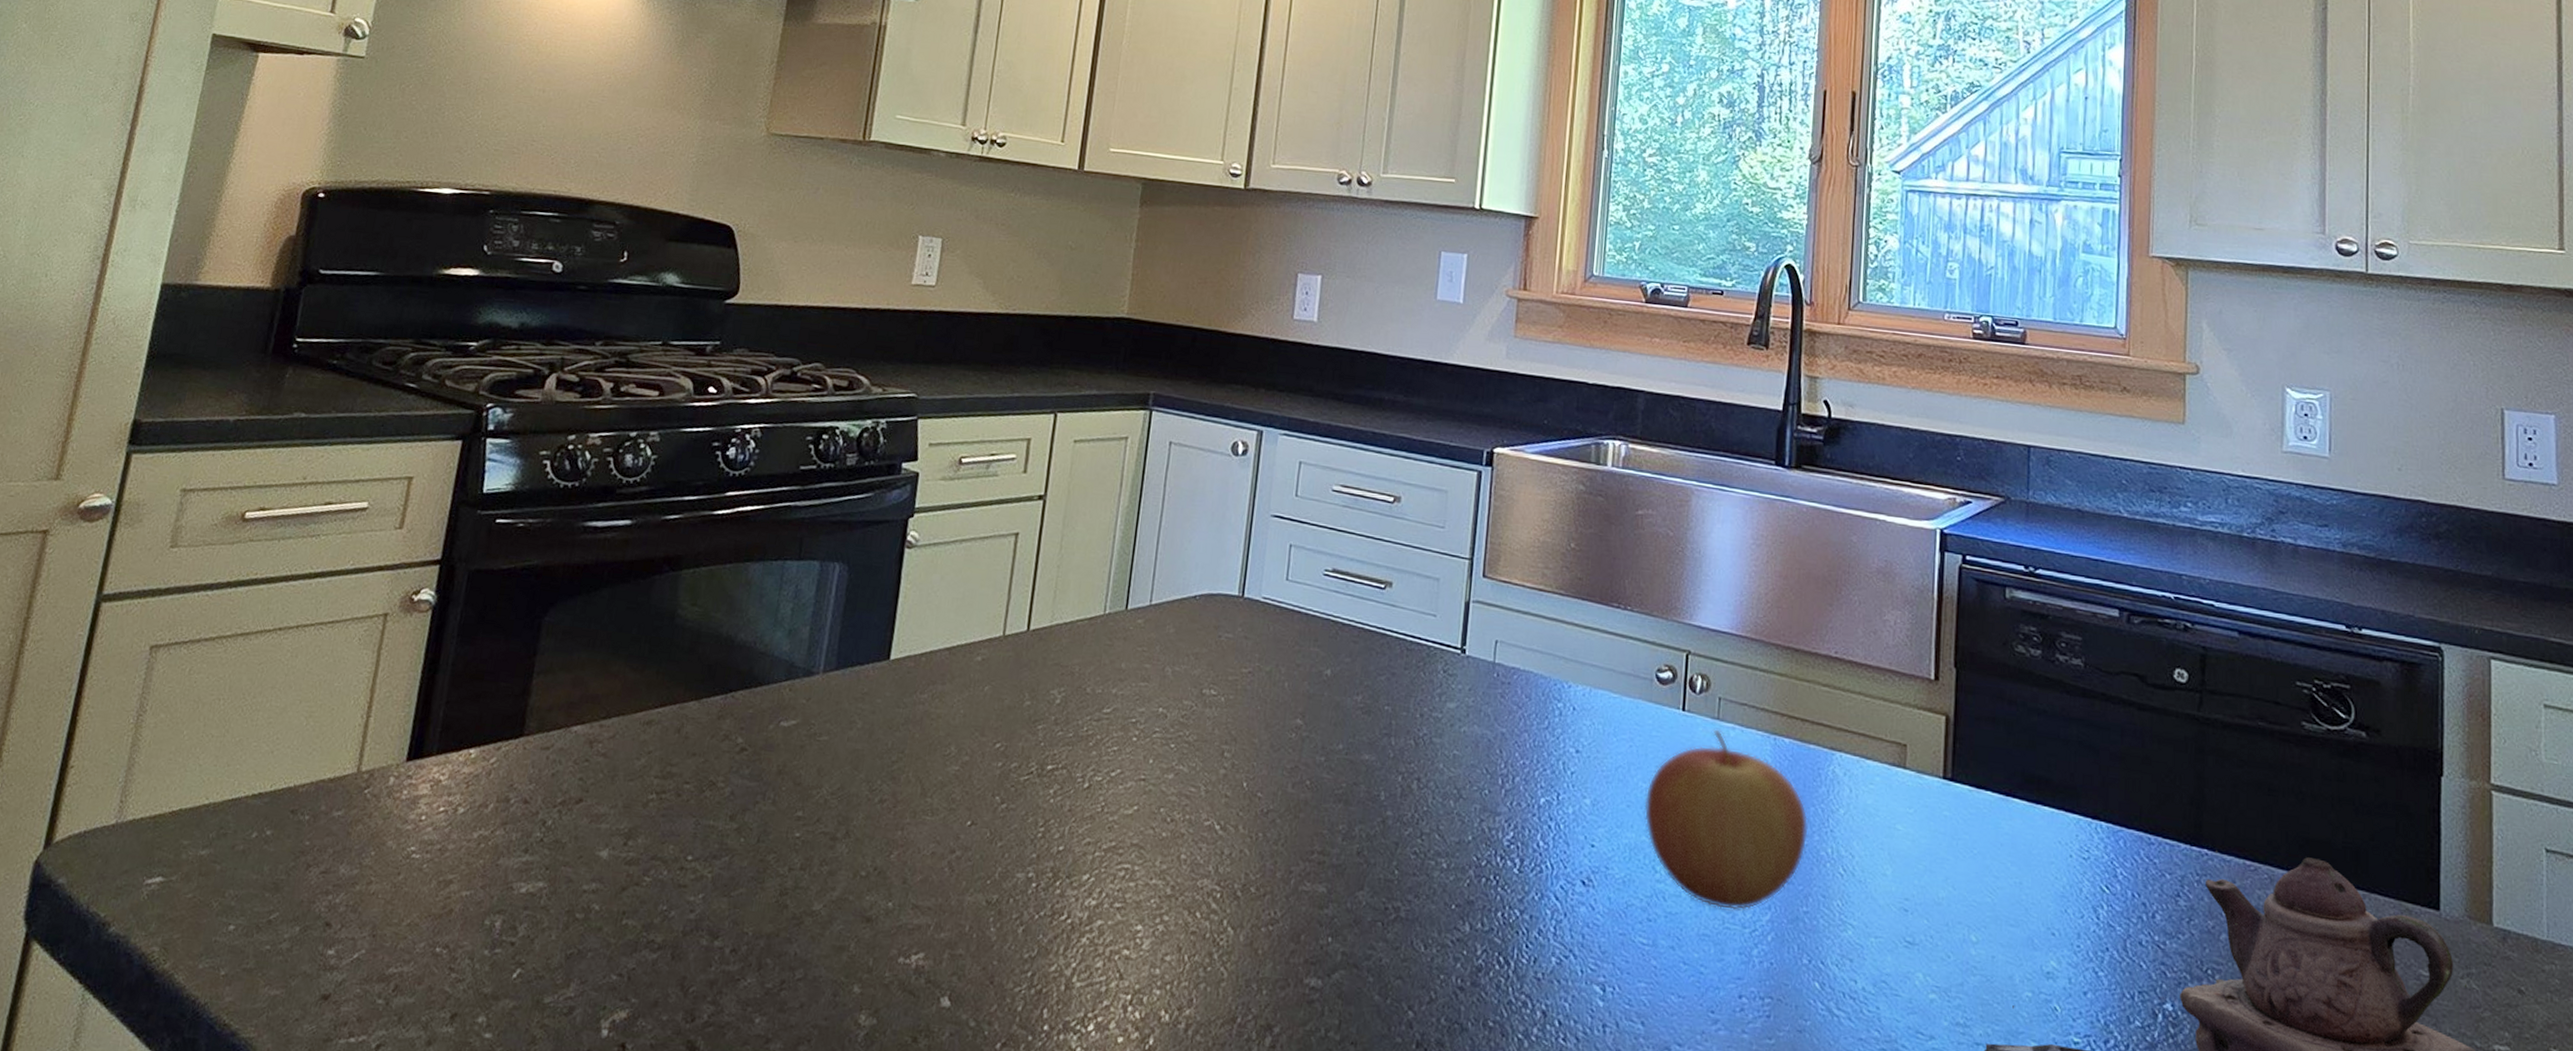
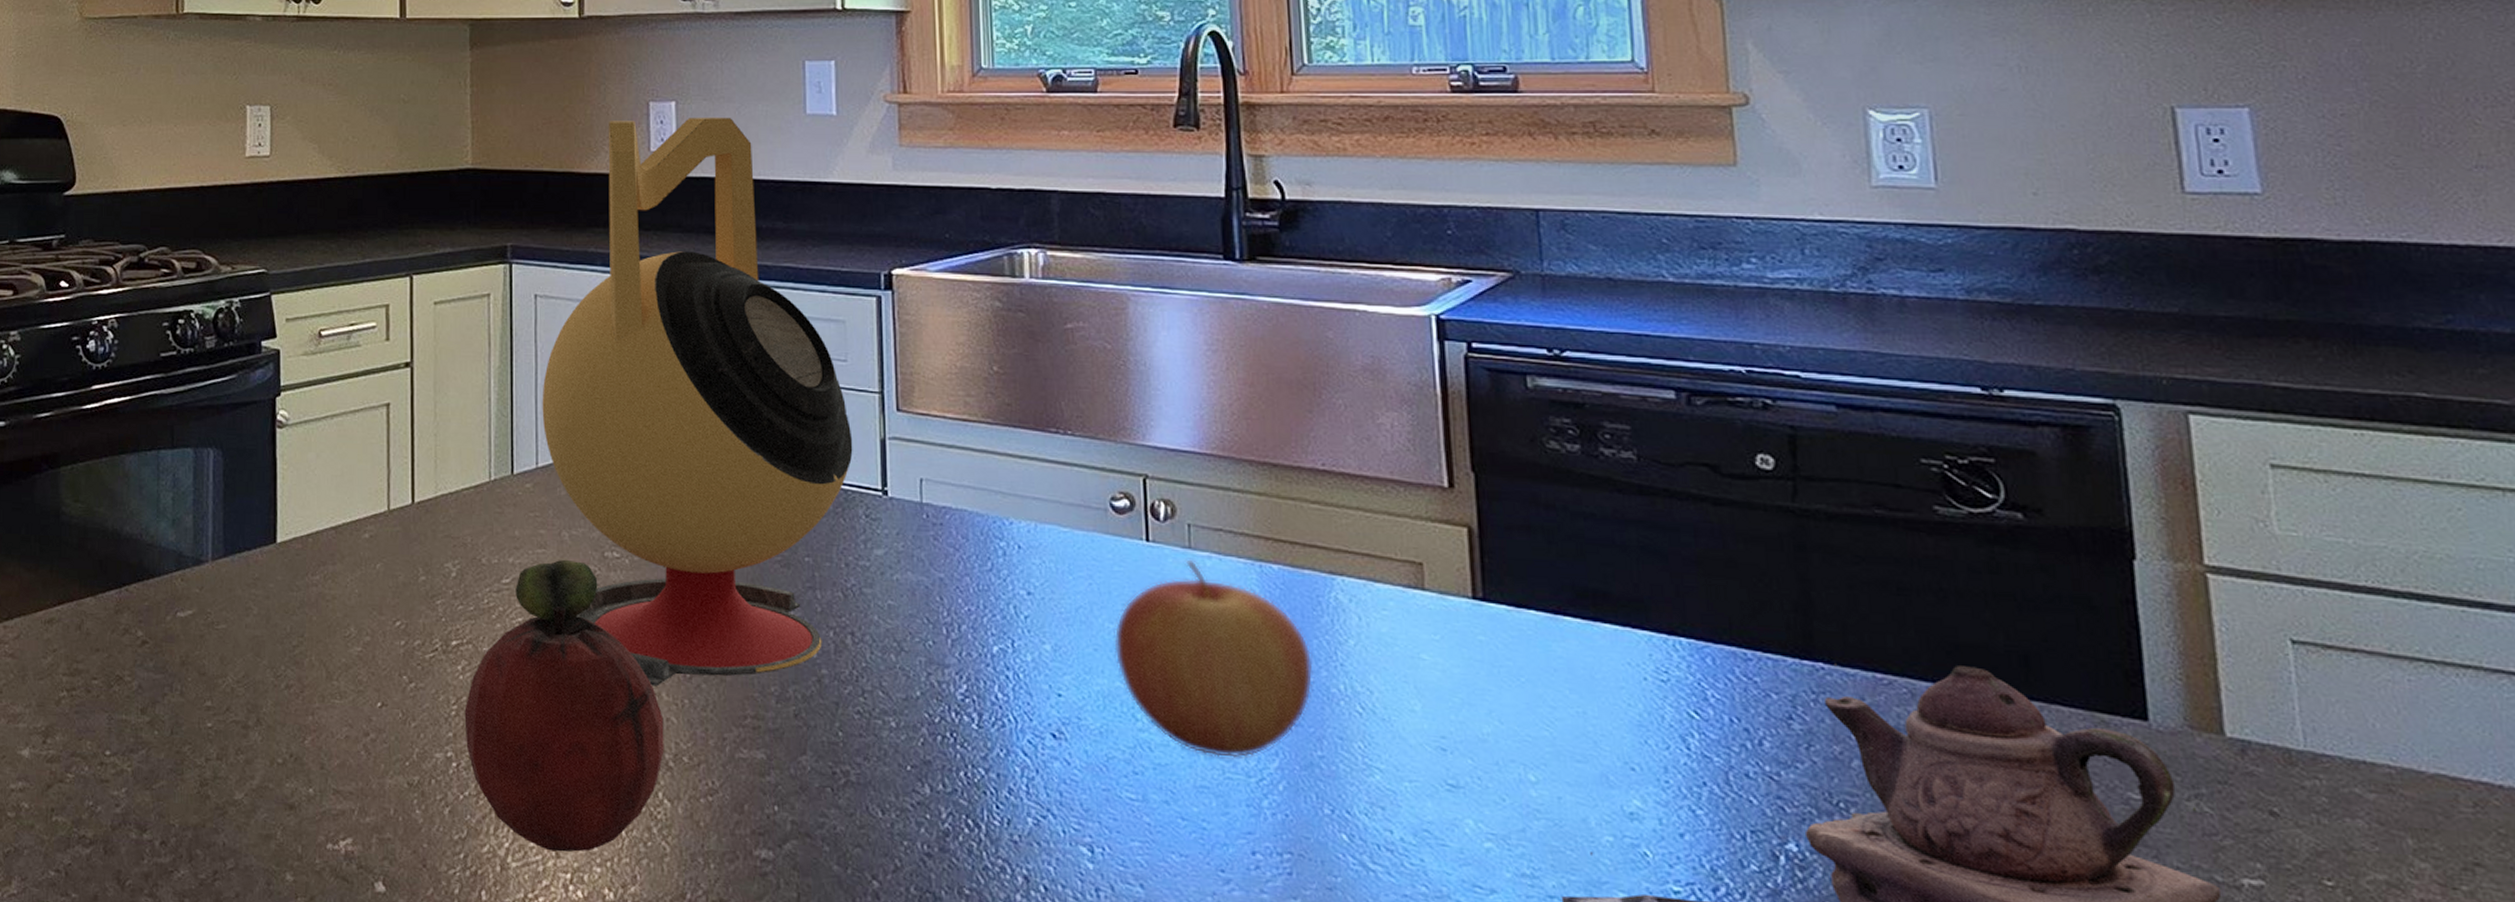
fruit: none [1047,693,1238,974] -> present [464,559,664,852]
kettle: none [1161,287,1441,819] -> present [542,117,853,687]

